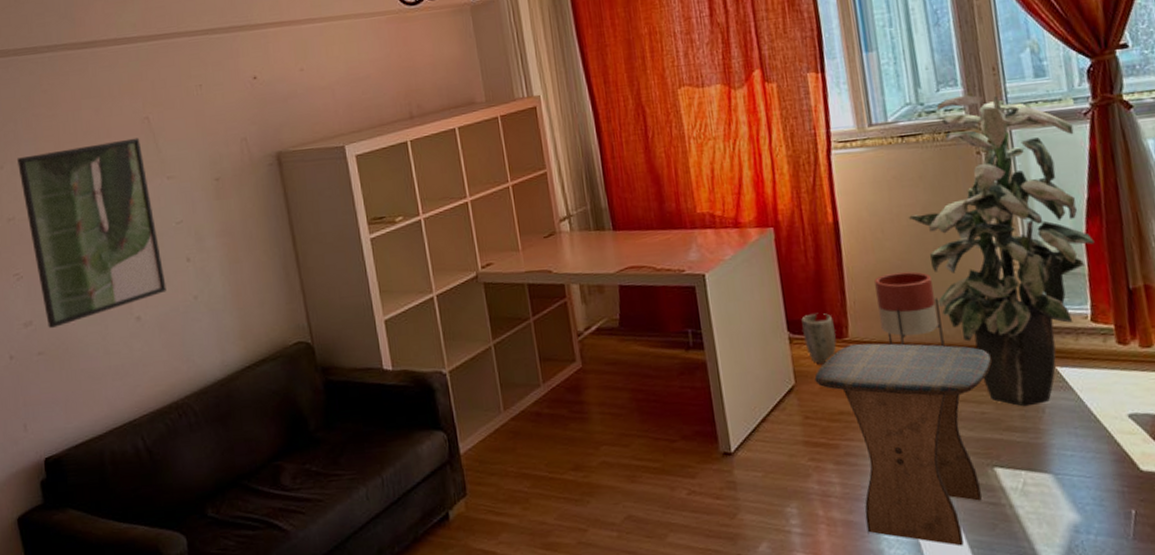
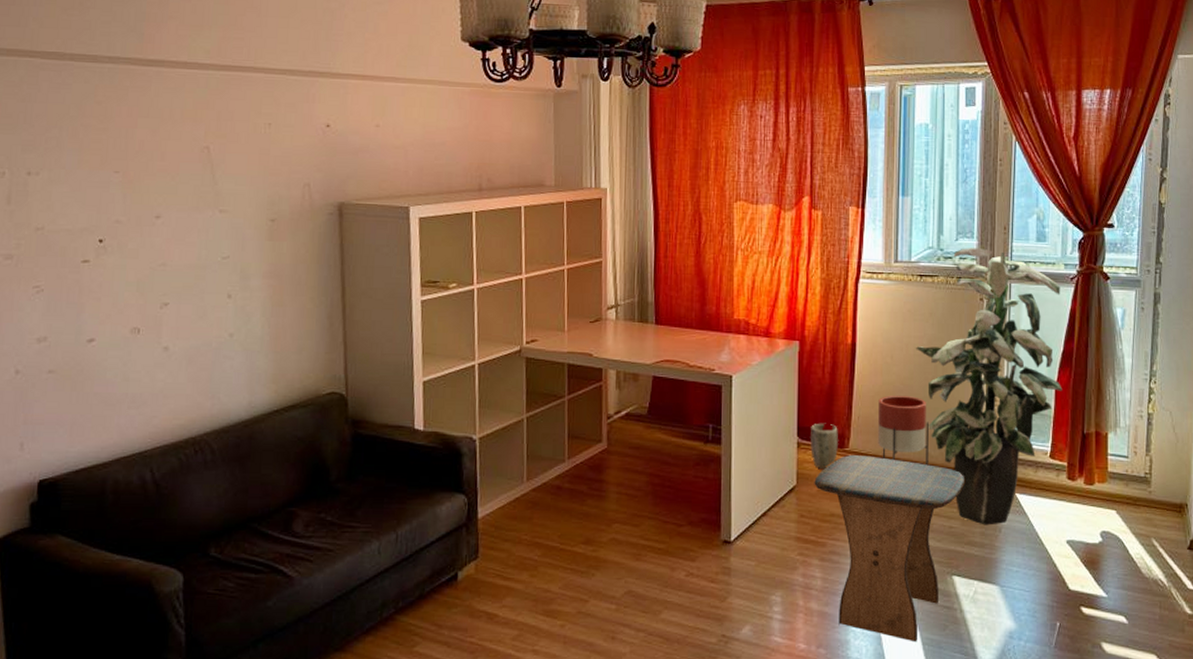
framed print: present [16,137,167,329] -> none [55,165,202,348]

